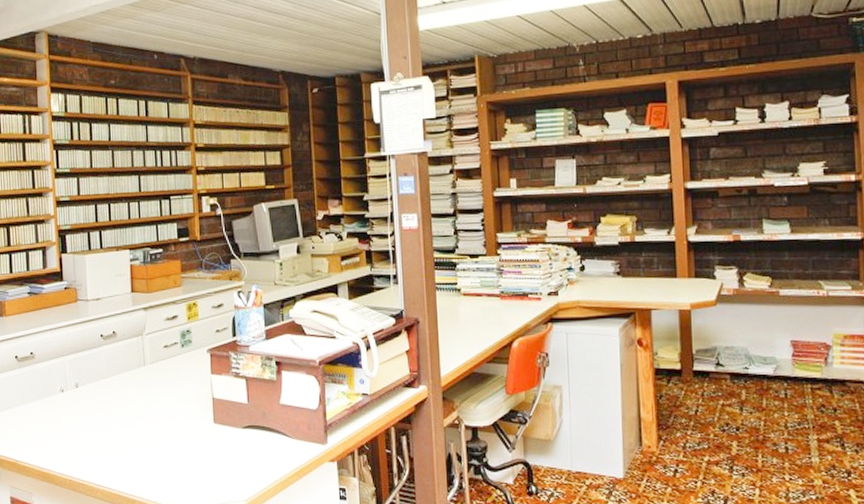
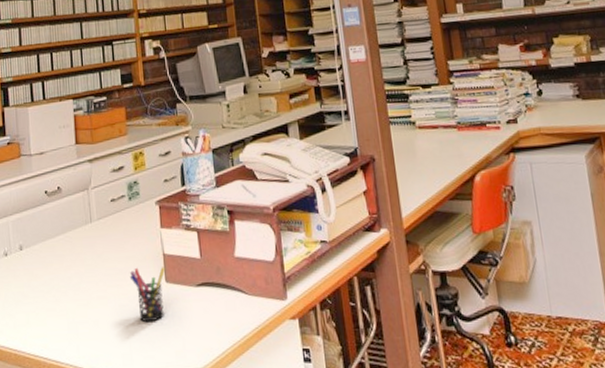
pen holder: none [180,408,214,458] -> present [129,267,166,323]

